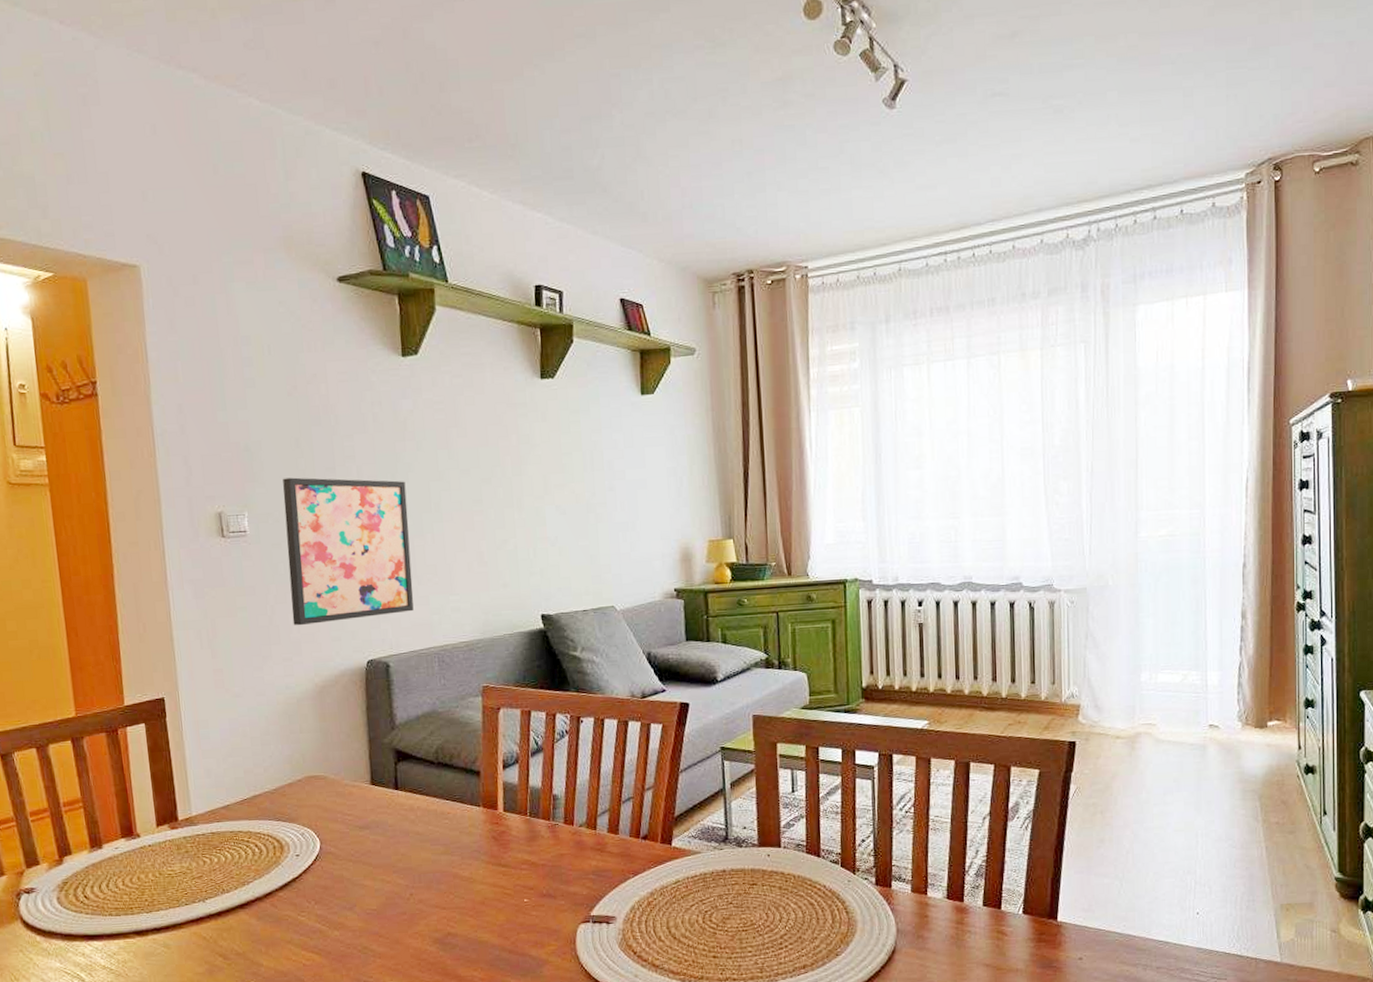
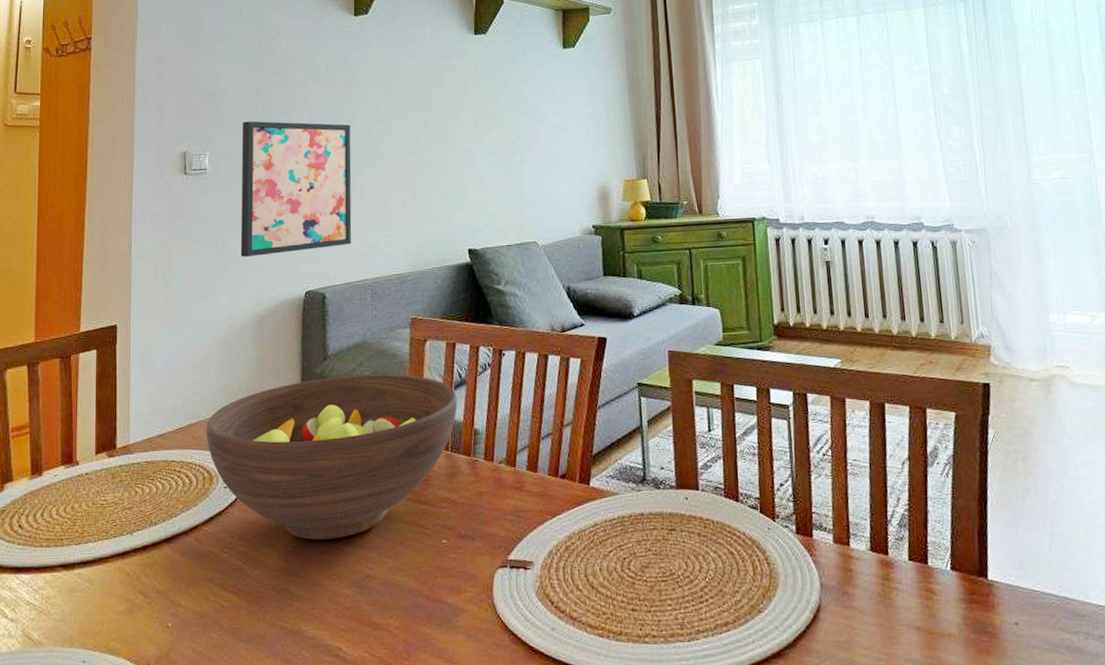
fruit bowl: none [272,742,535,903] -> present [206,374,457,540]

